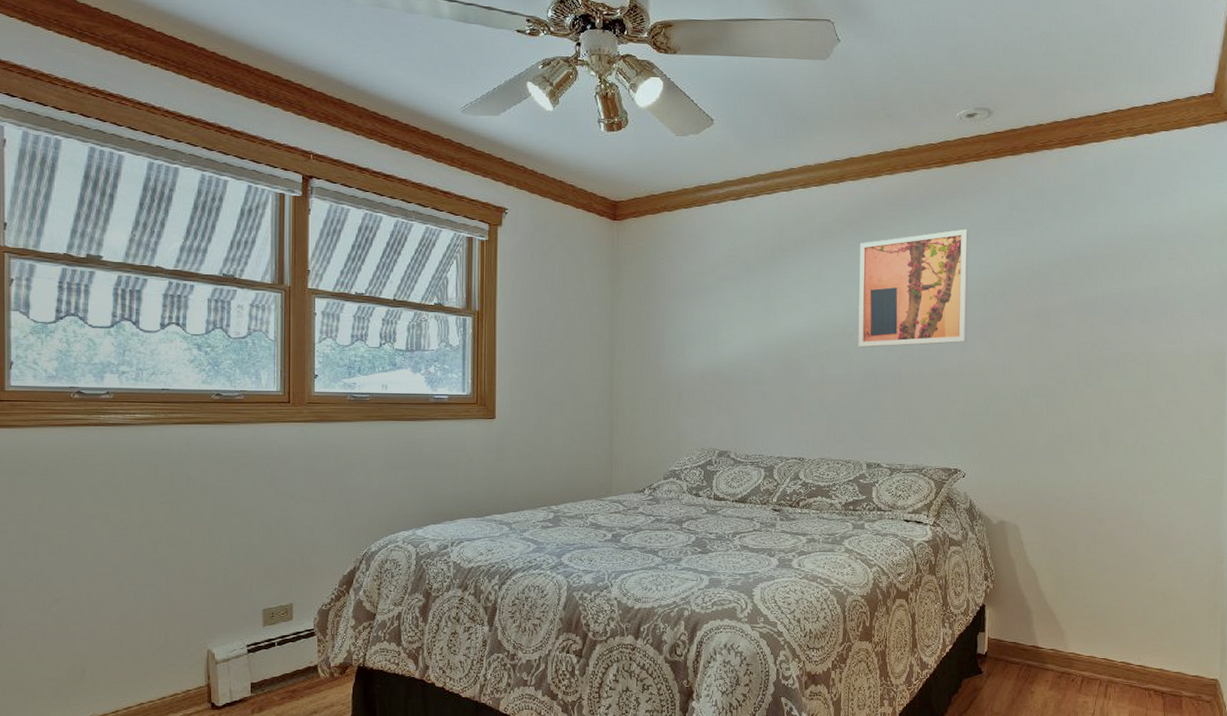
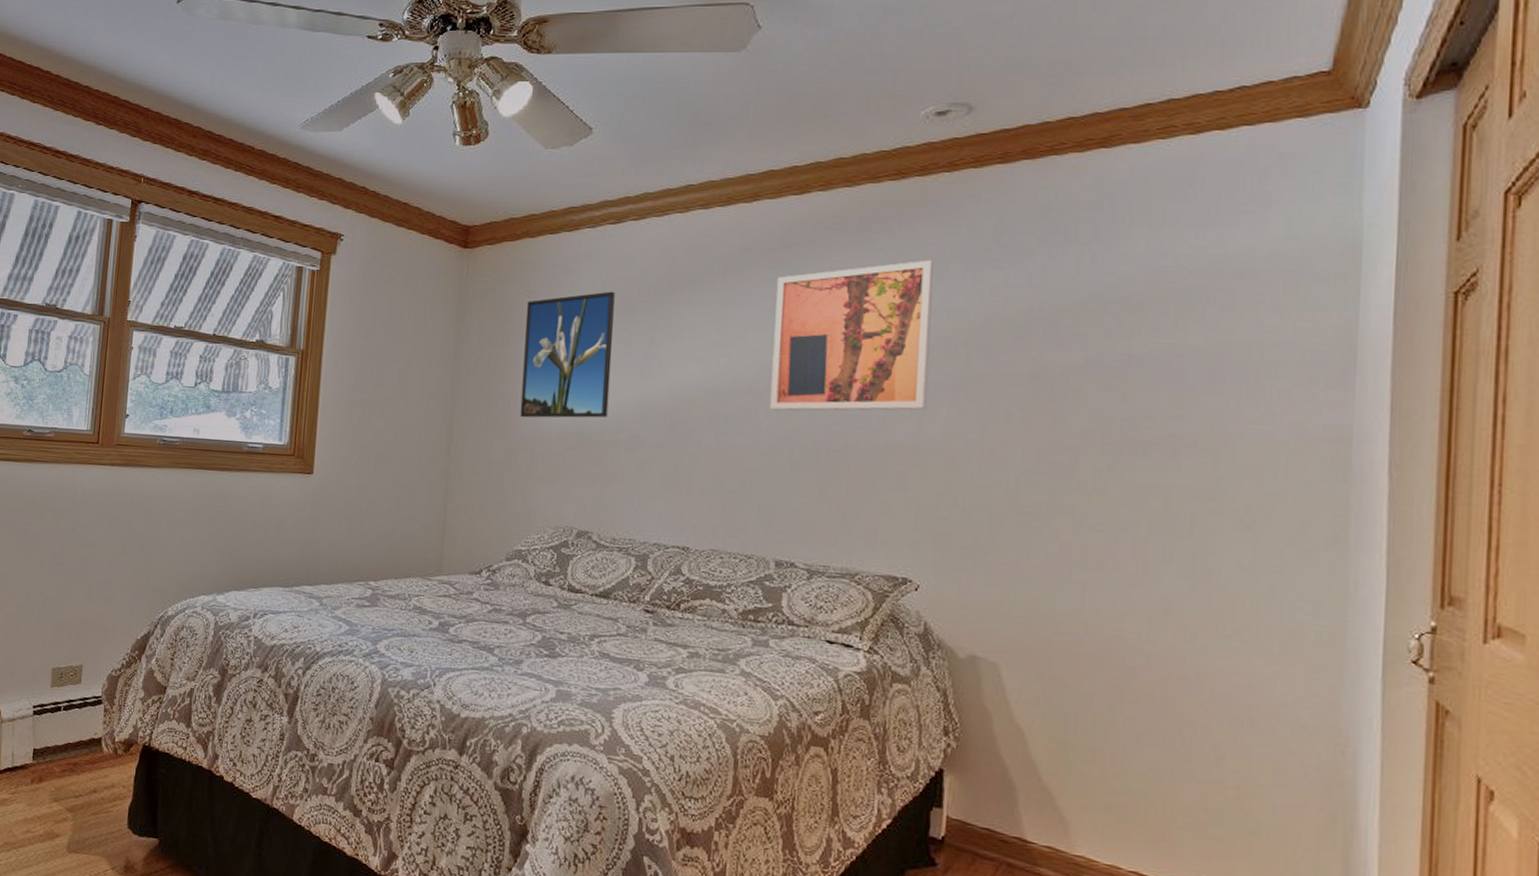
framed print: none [668,256,739,362] -> present [520,291,615,418]

